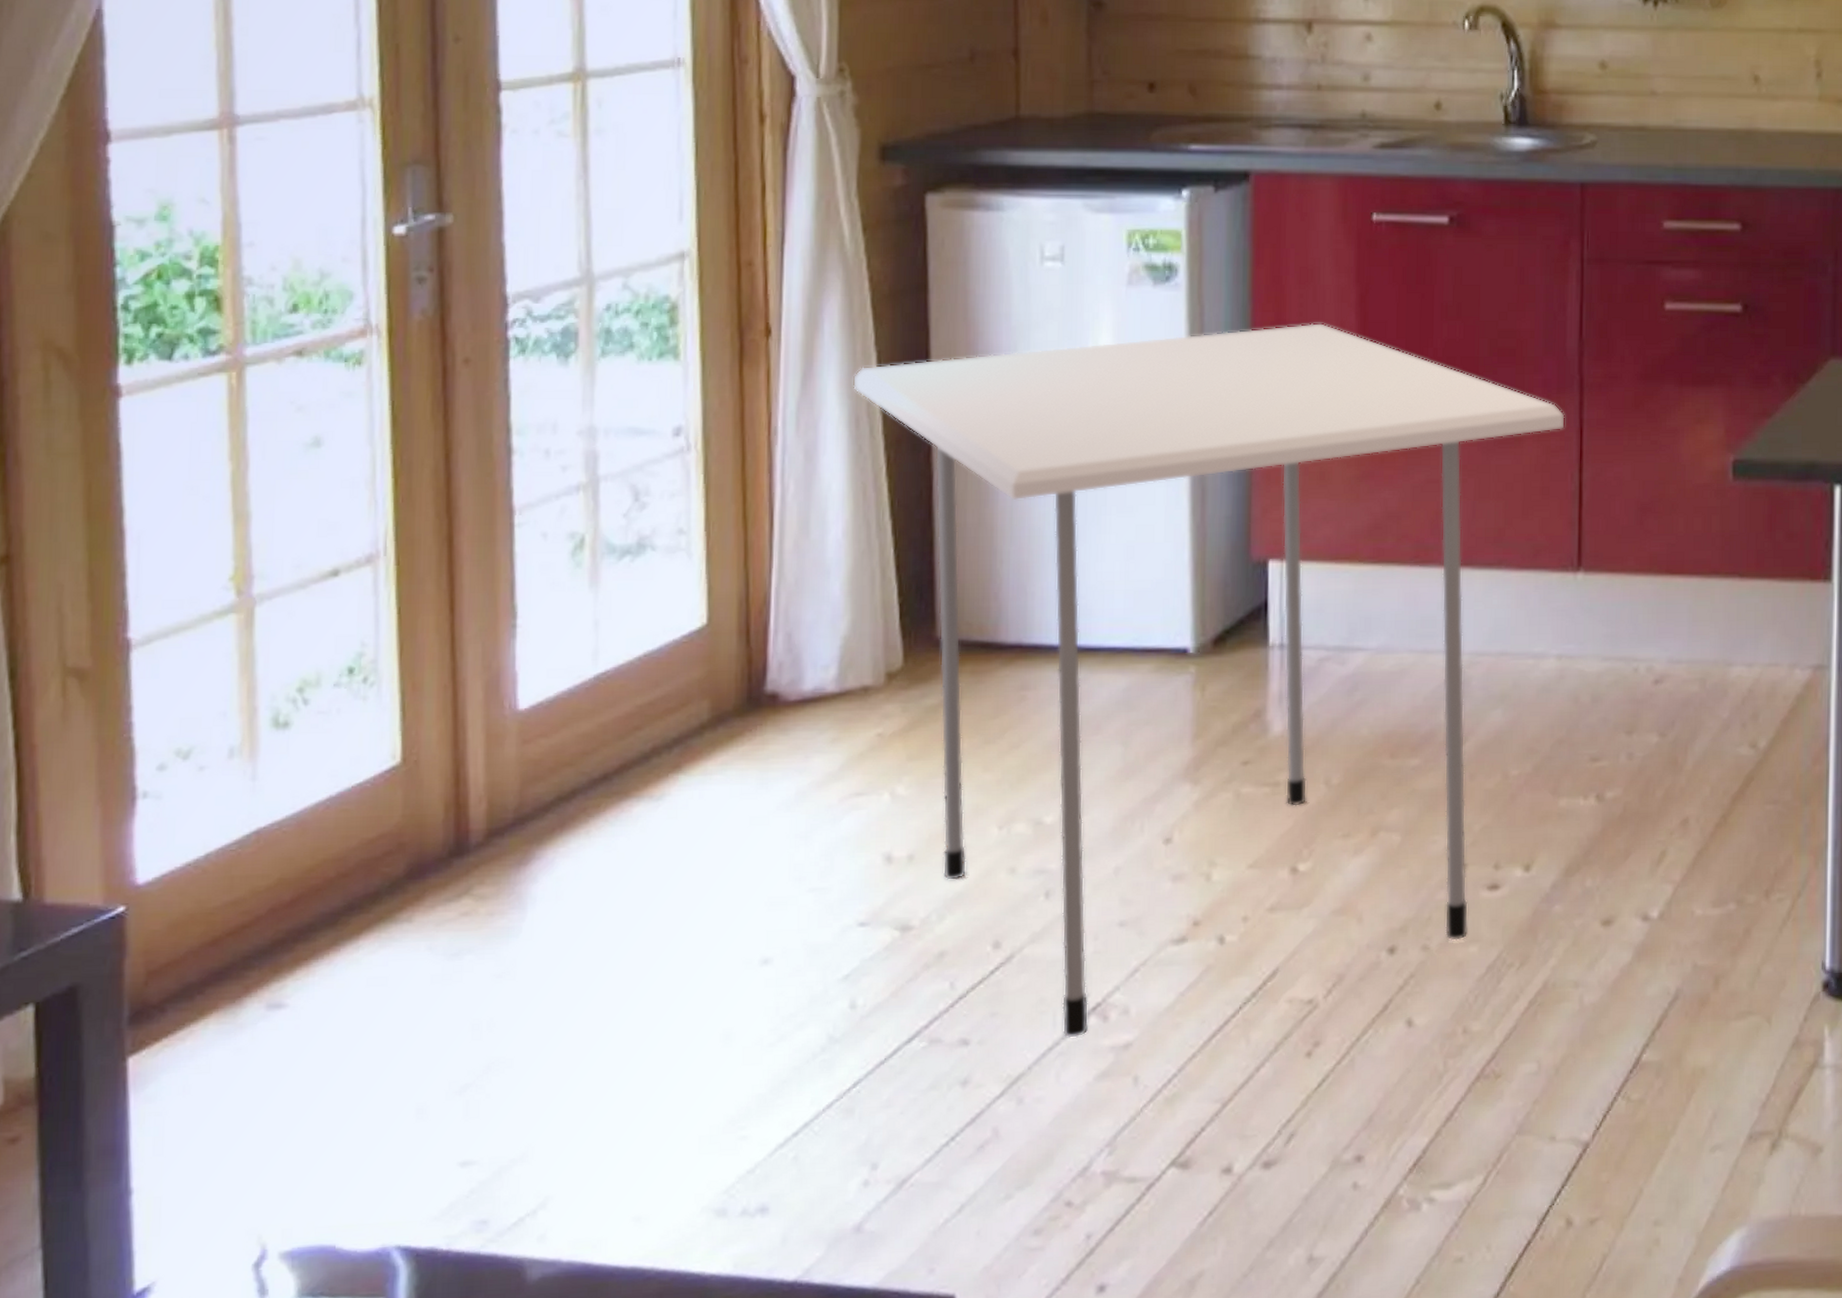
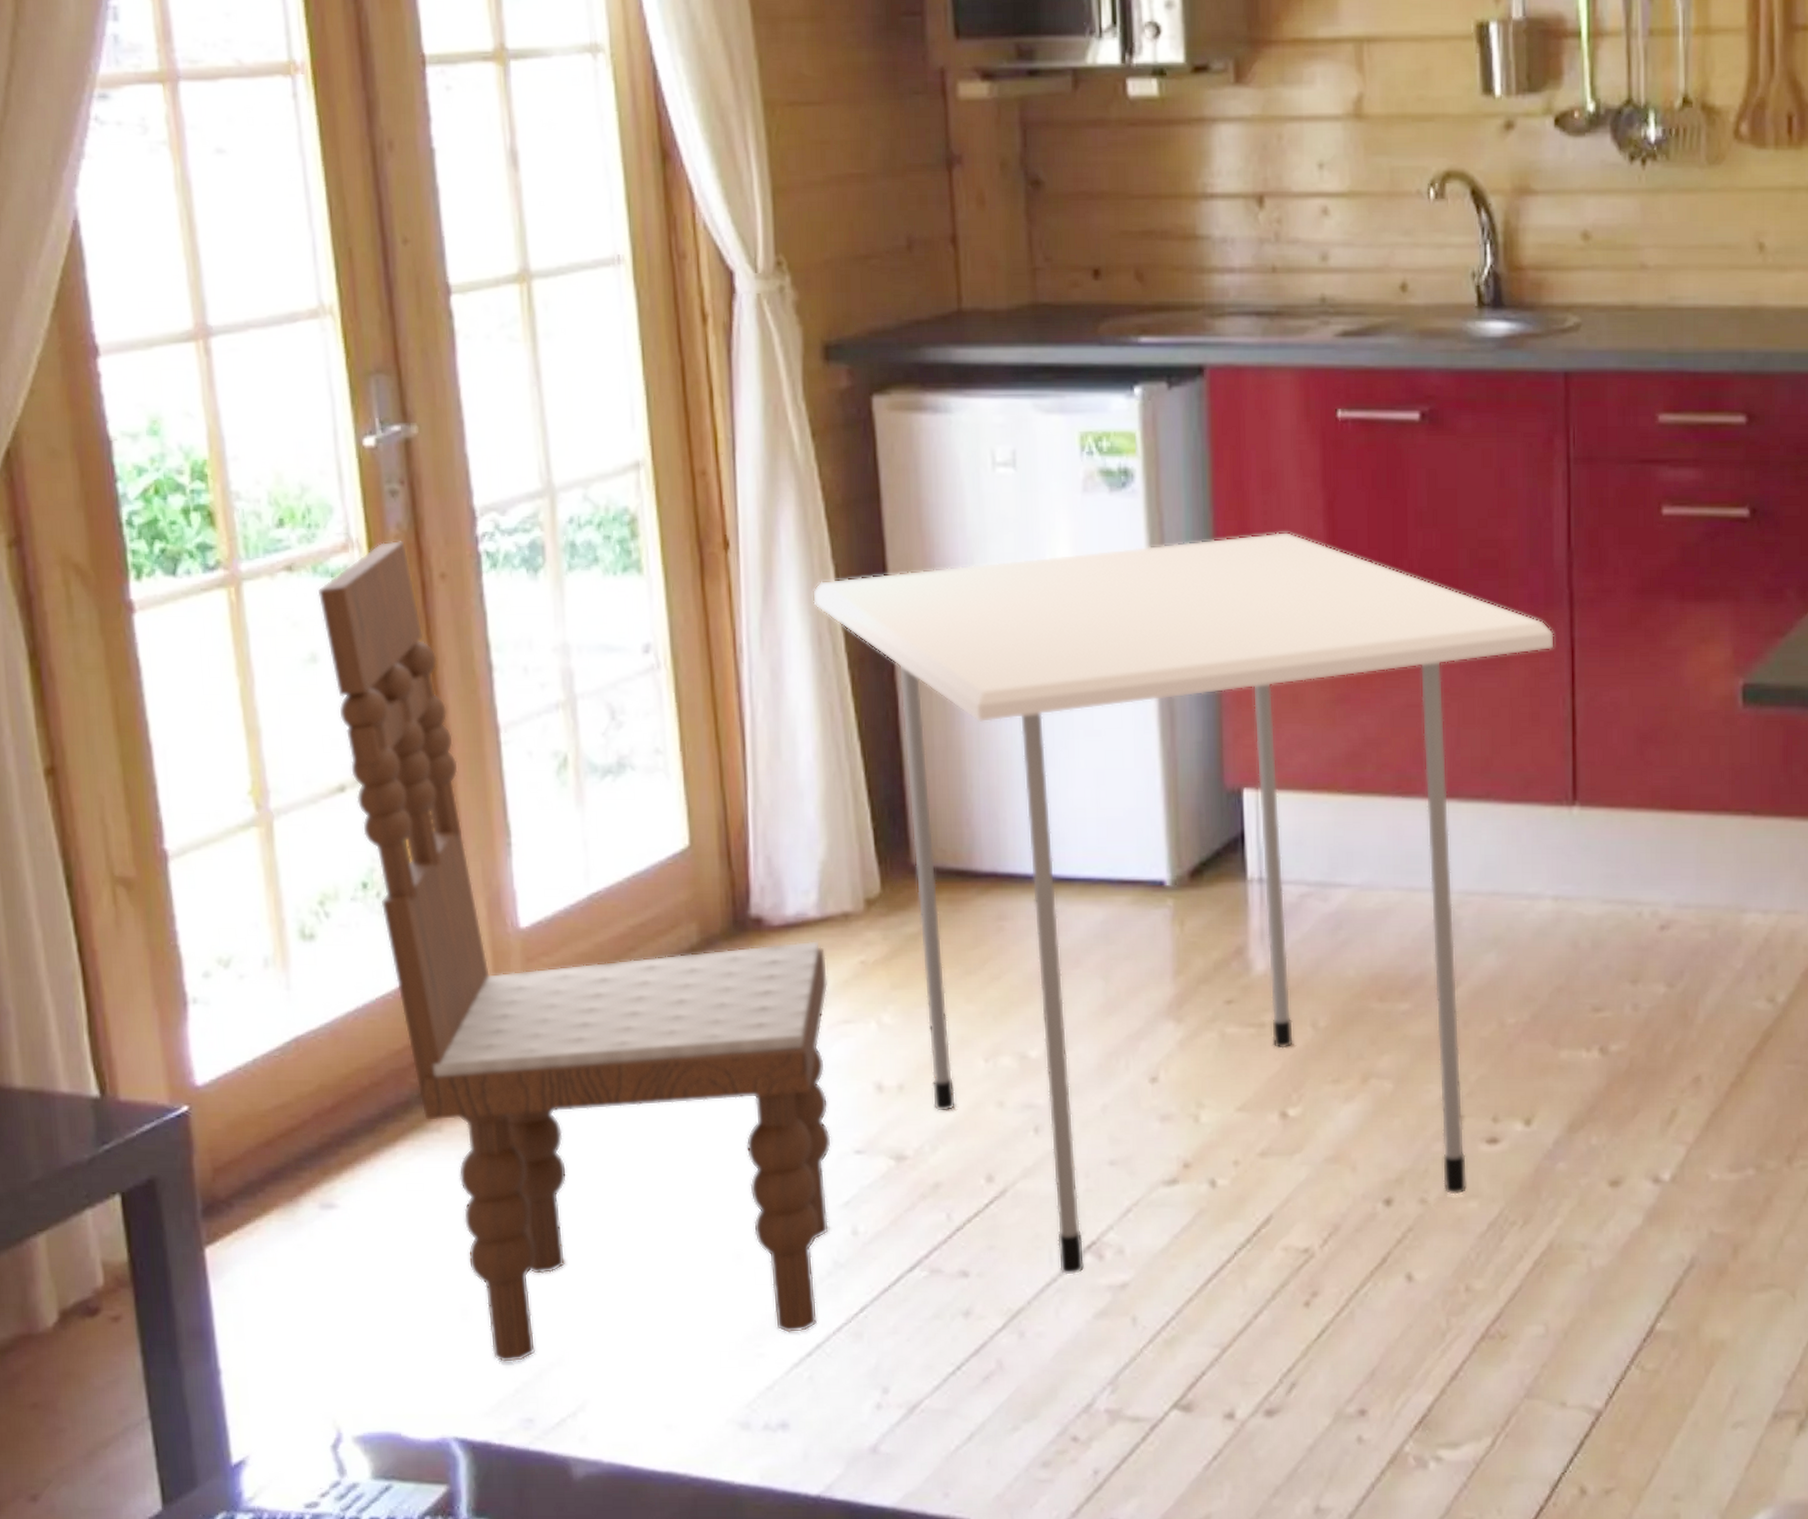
dining chair: none [328,326,843,1163] -> present [317,540,831,1363]

